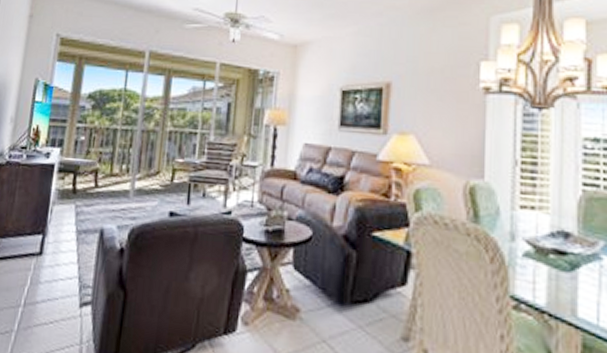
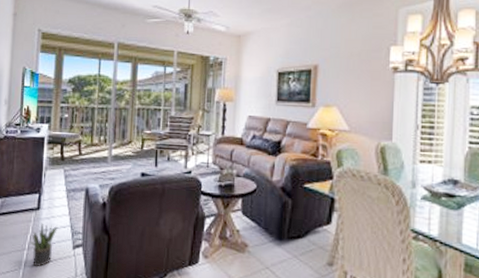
potted plant: none [26,272,64,329] -> present [29,223,59,266]

